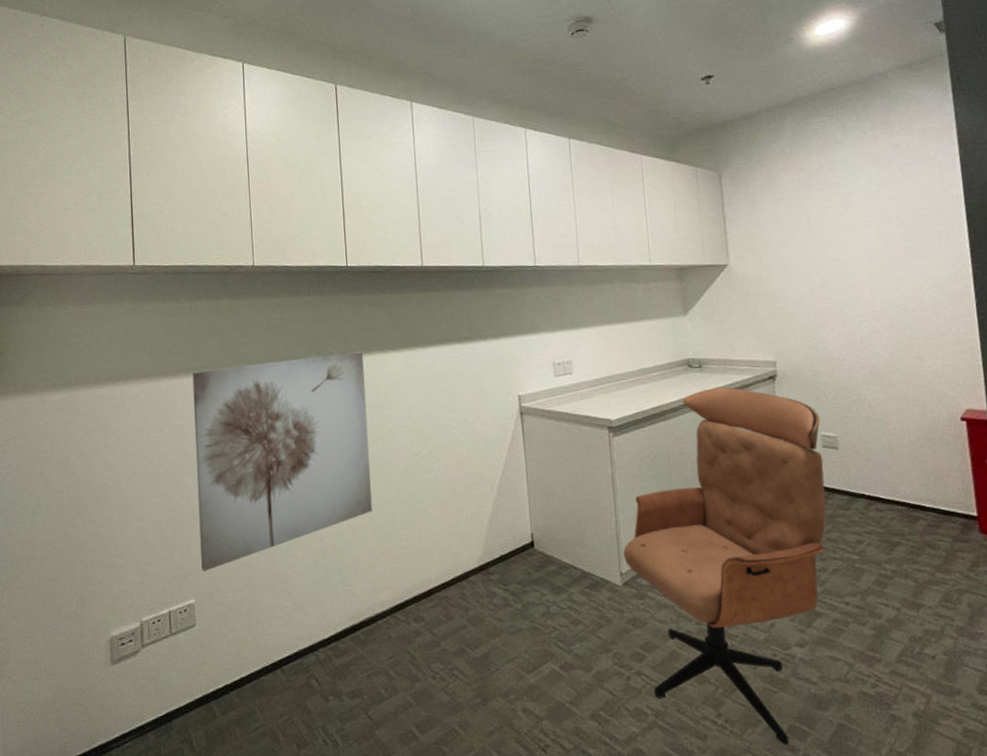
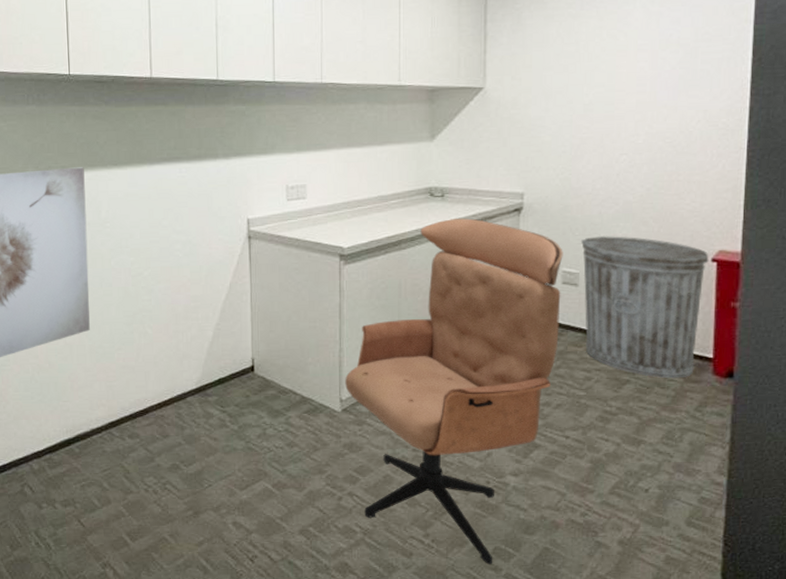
trash can: none [835,399,961,539] -> present [581,236,709,379]

